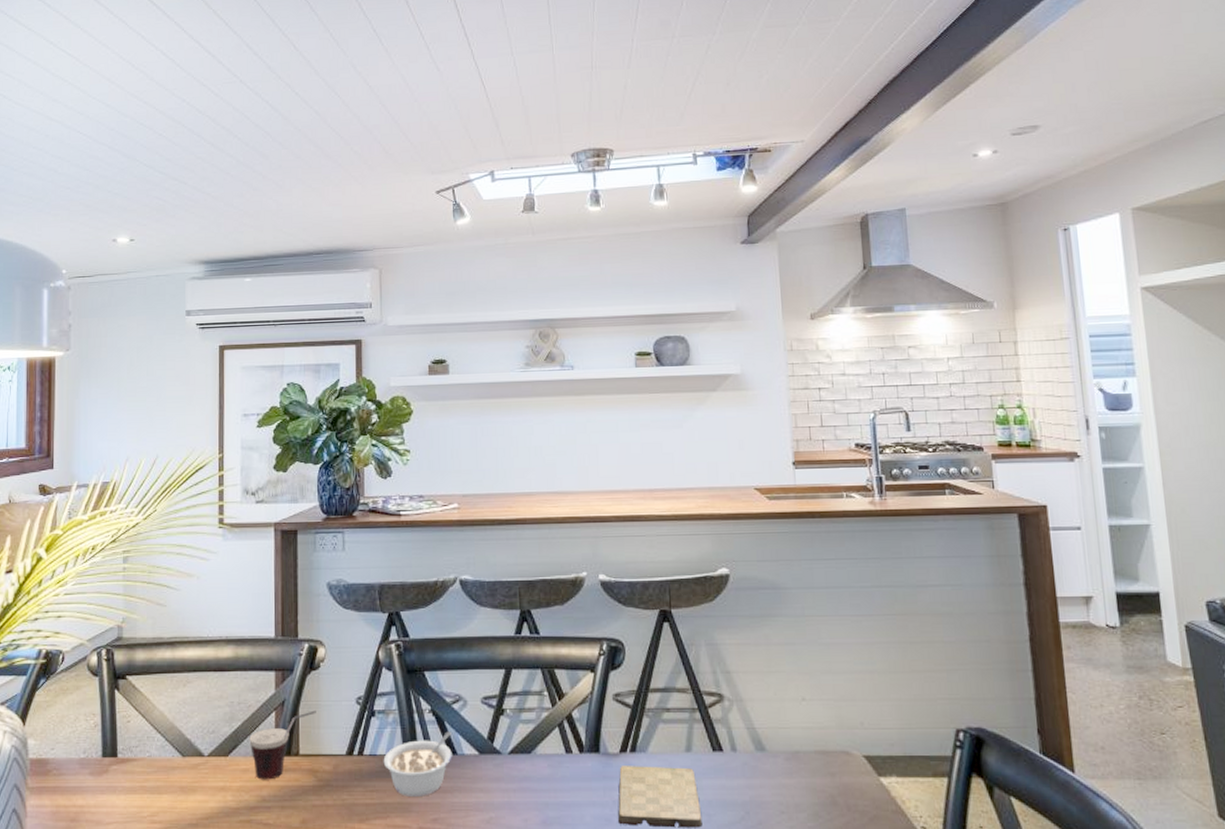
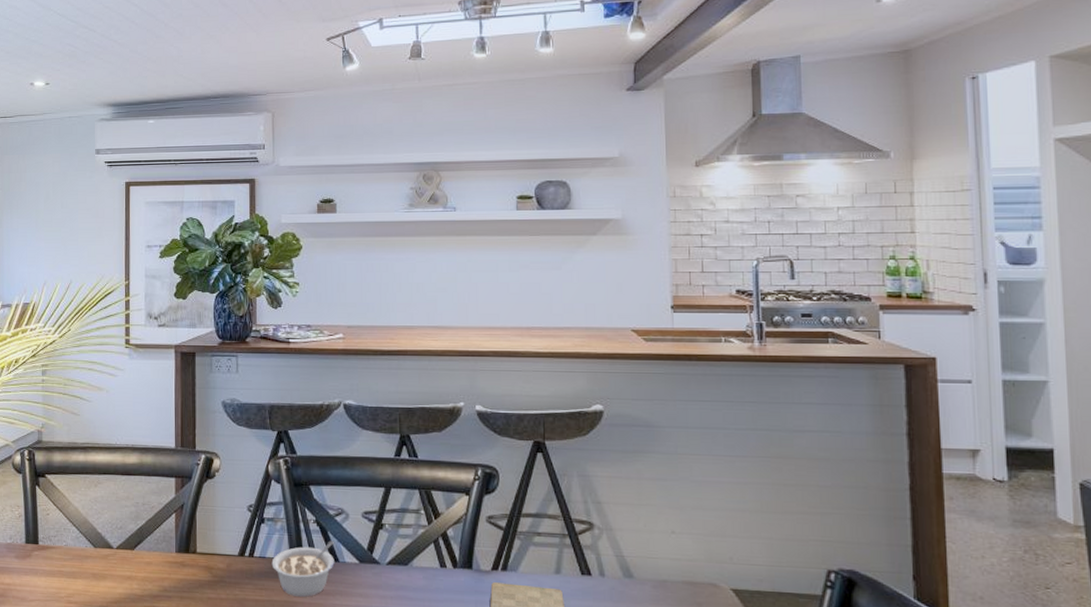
cup: present [249,710,316,780] -> none [152,514,212,573]

